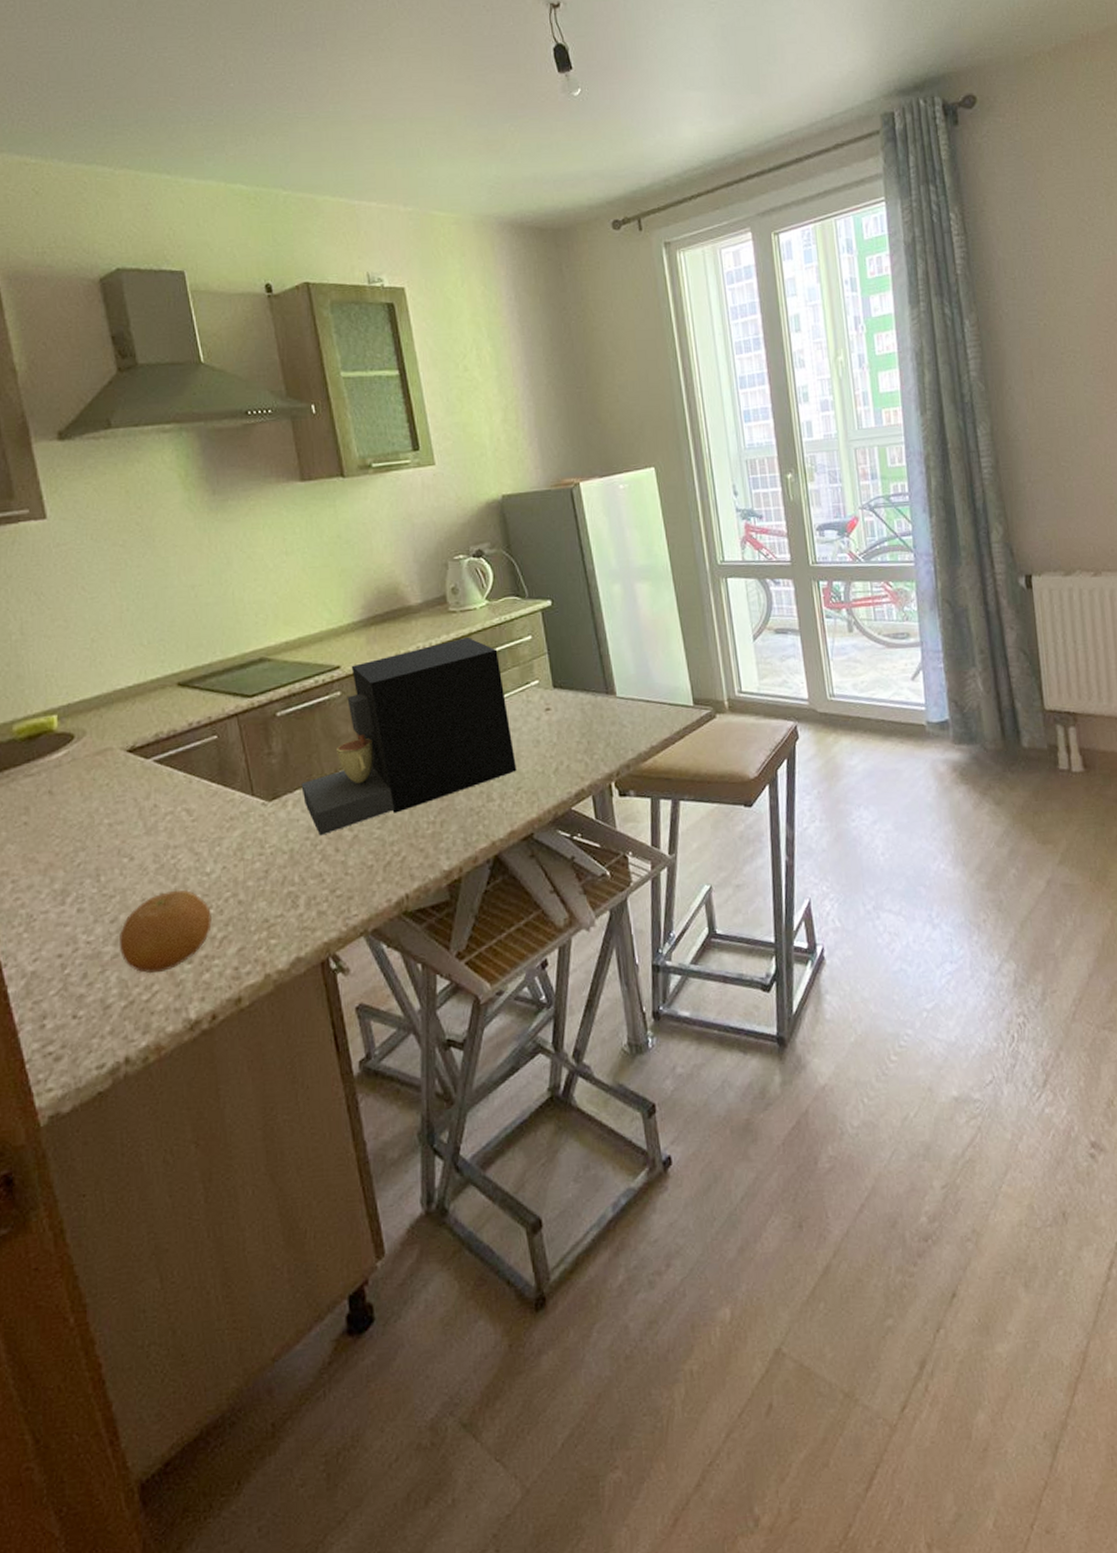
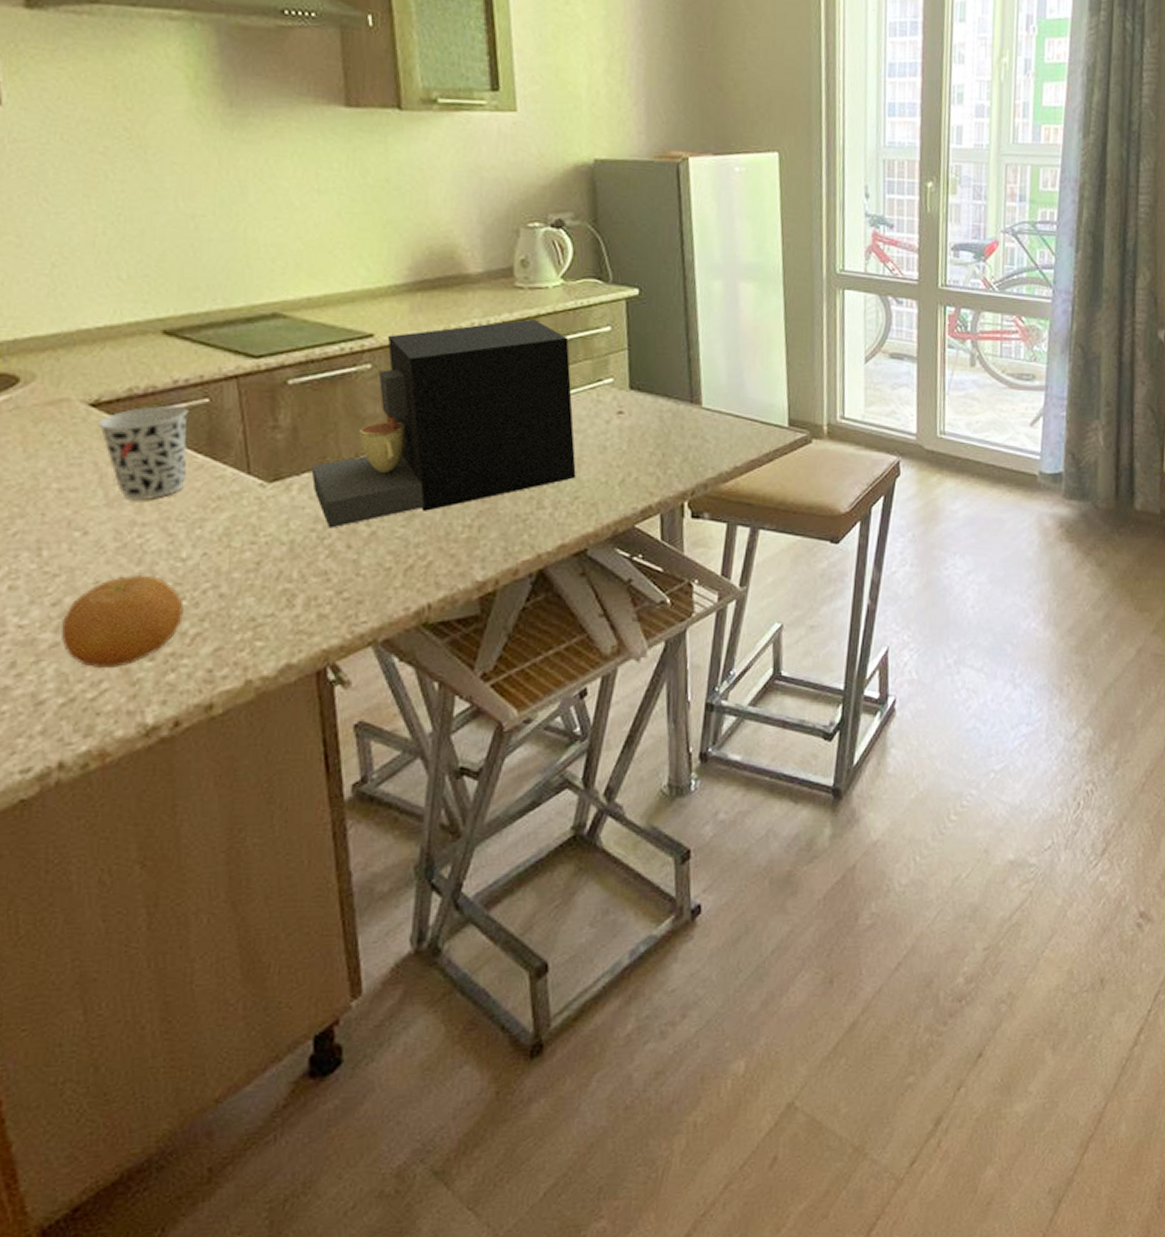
cup: none [134,744,205,828] -> present [97,405,189,501]

